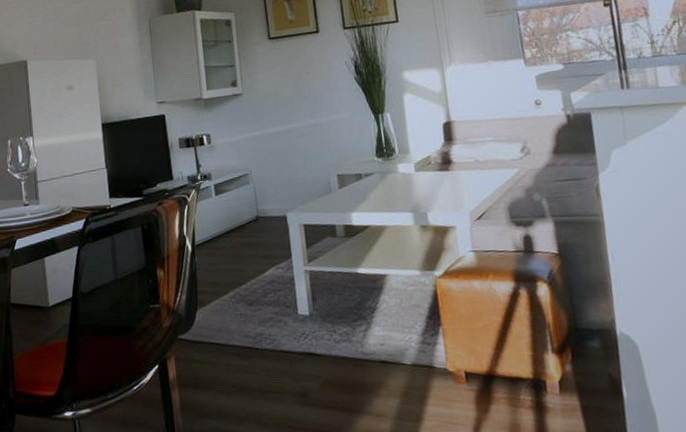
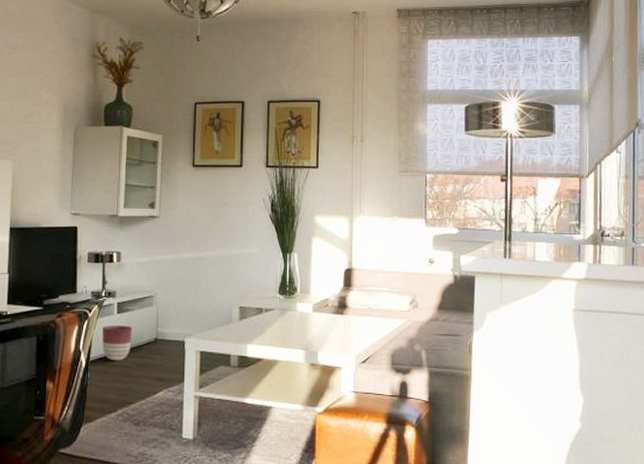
planter: none [202,206,234,243] -> present [101,326,133,361]

